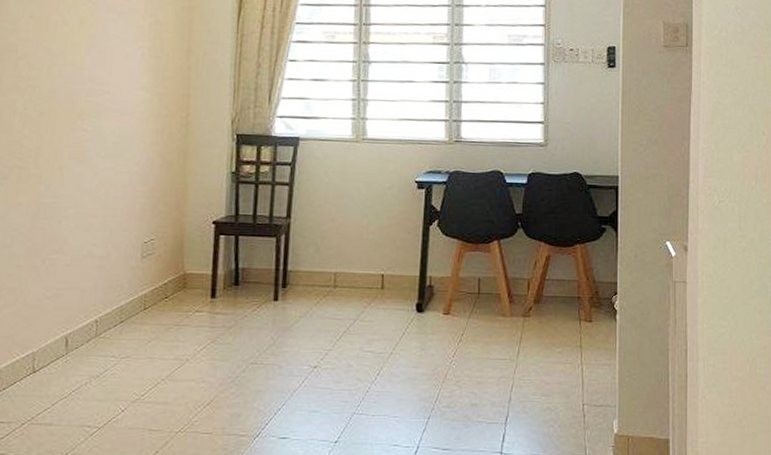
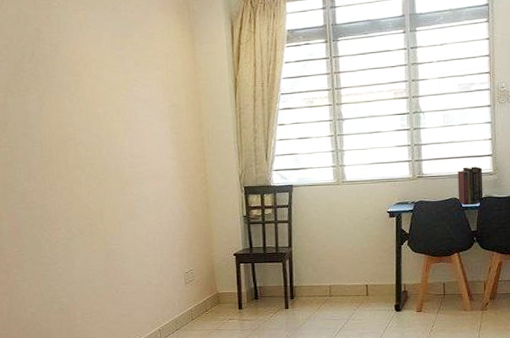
books: none [501,134,532,181] -> present [457,166,483,204]

